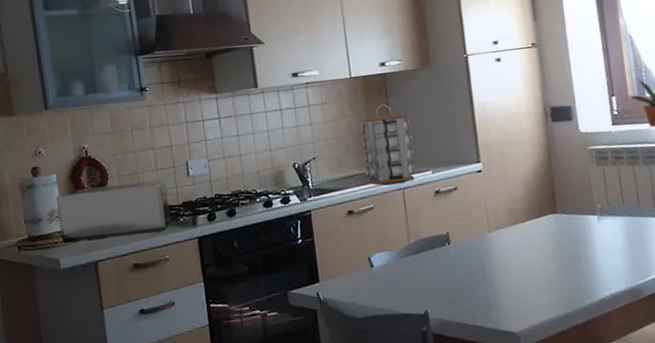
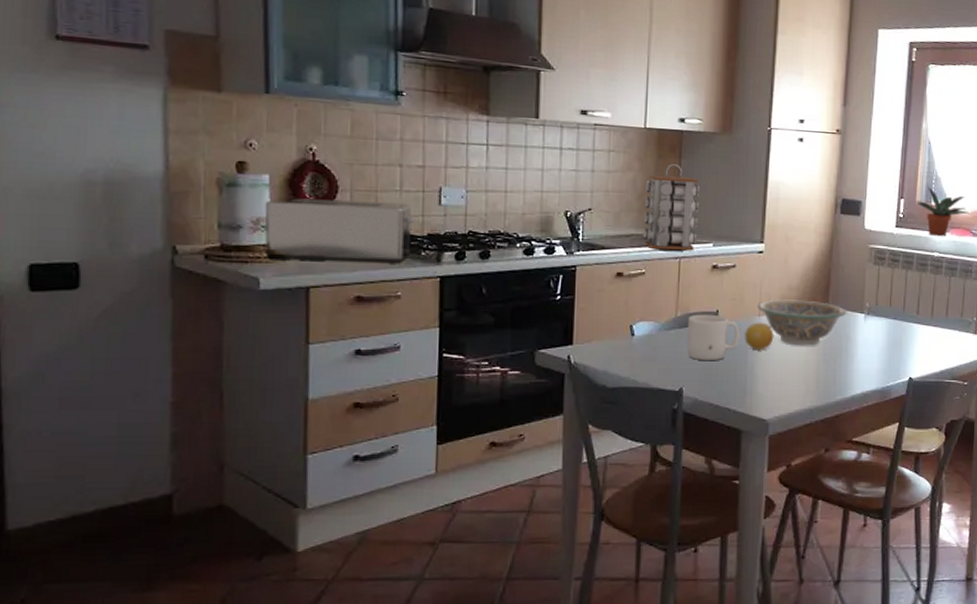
mug: none [421,237,475,283] -> present [687,314,740,361]
fruit: none [478,237,508,265] -> present [745,322,774,350]
bowl: none [485,210,579,256] -> present [756,299,847,346]

